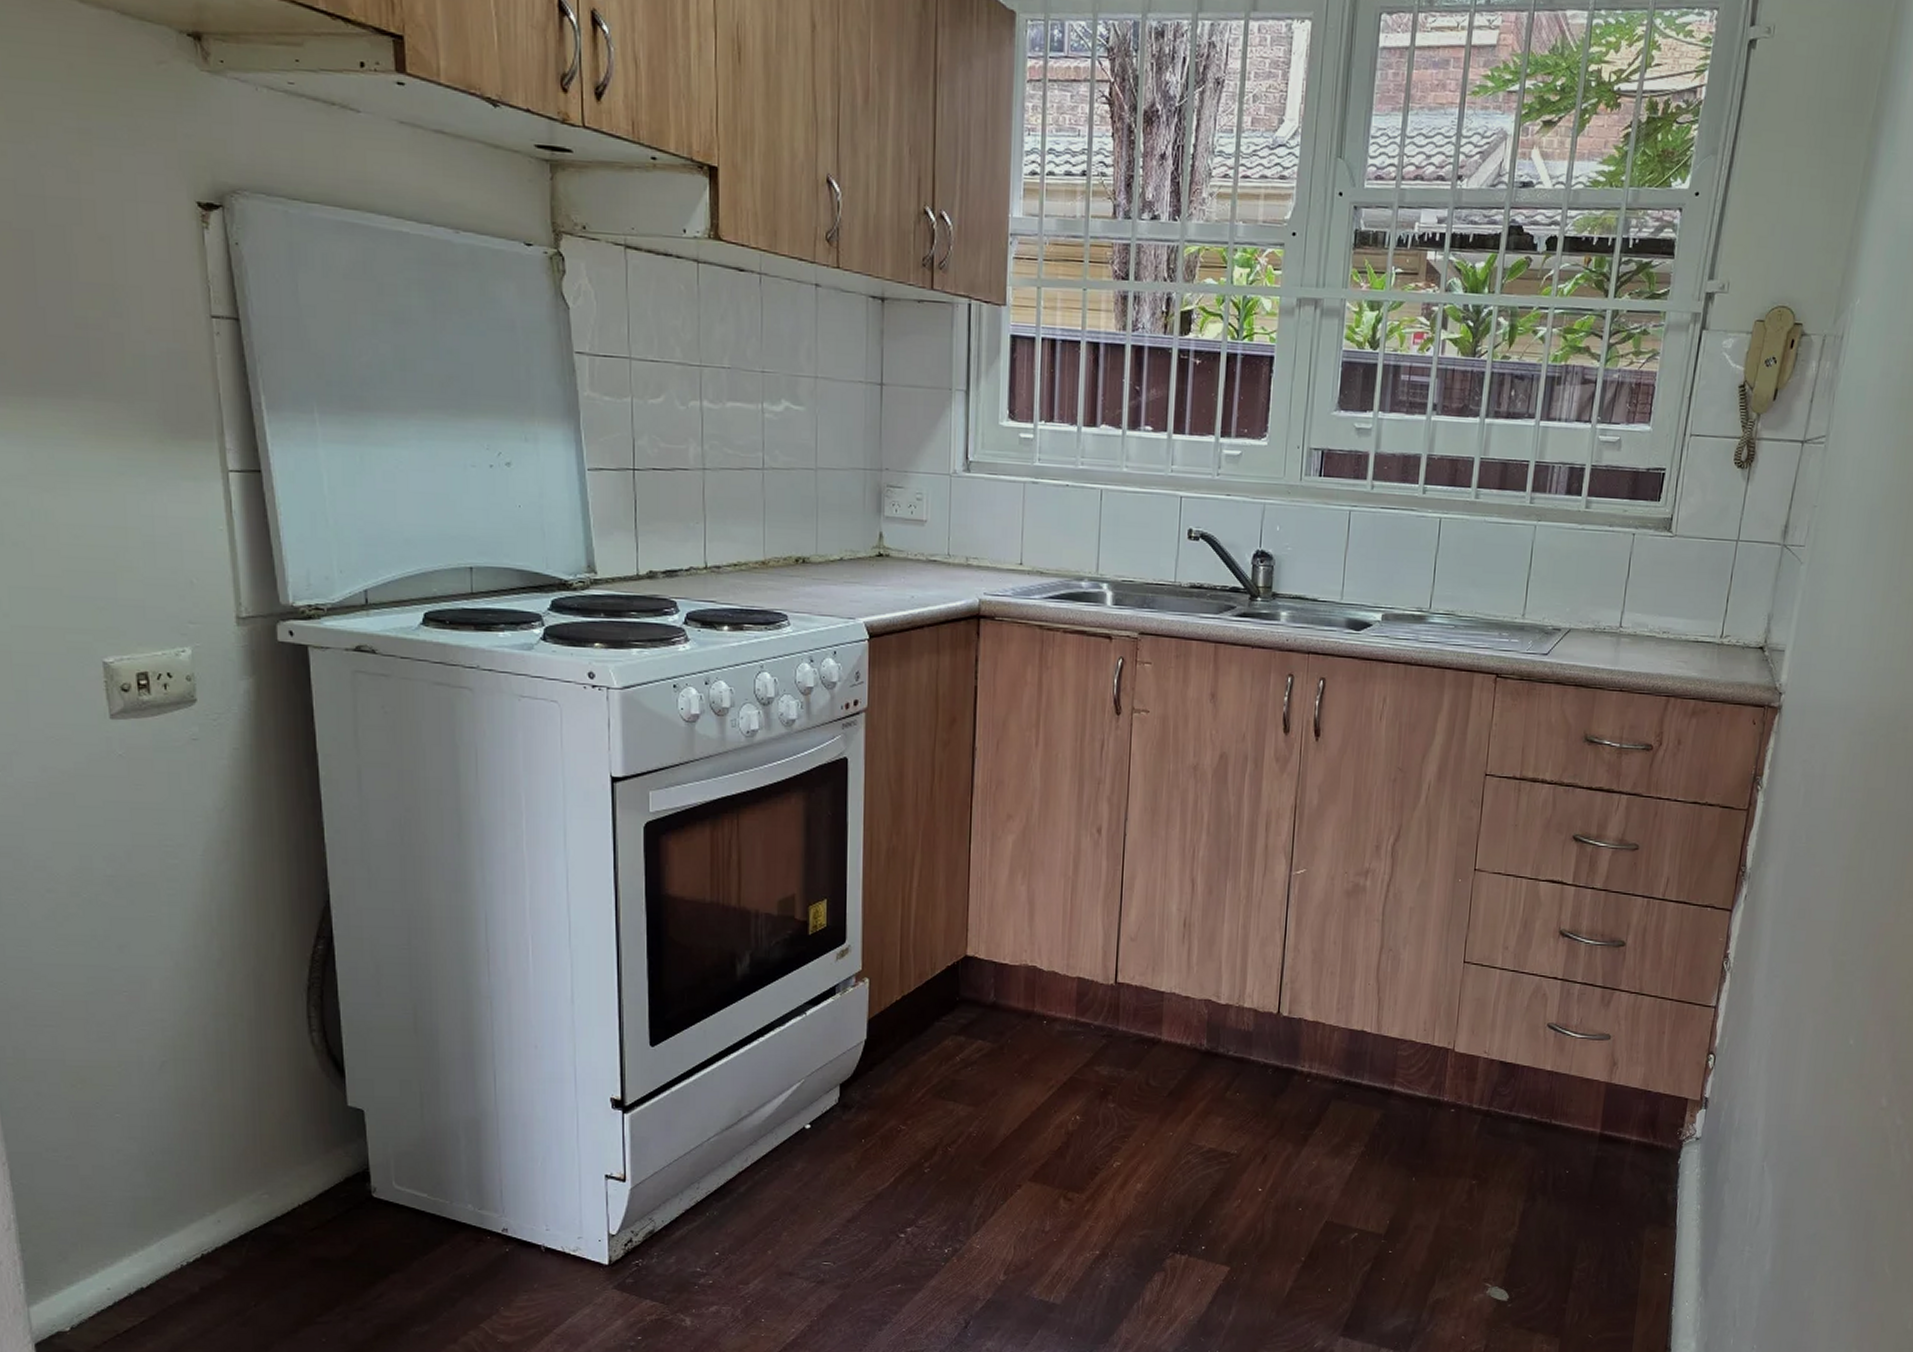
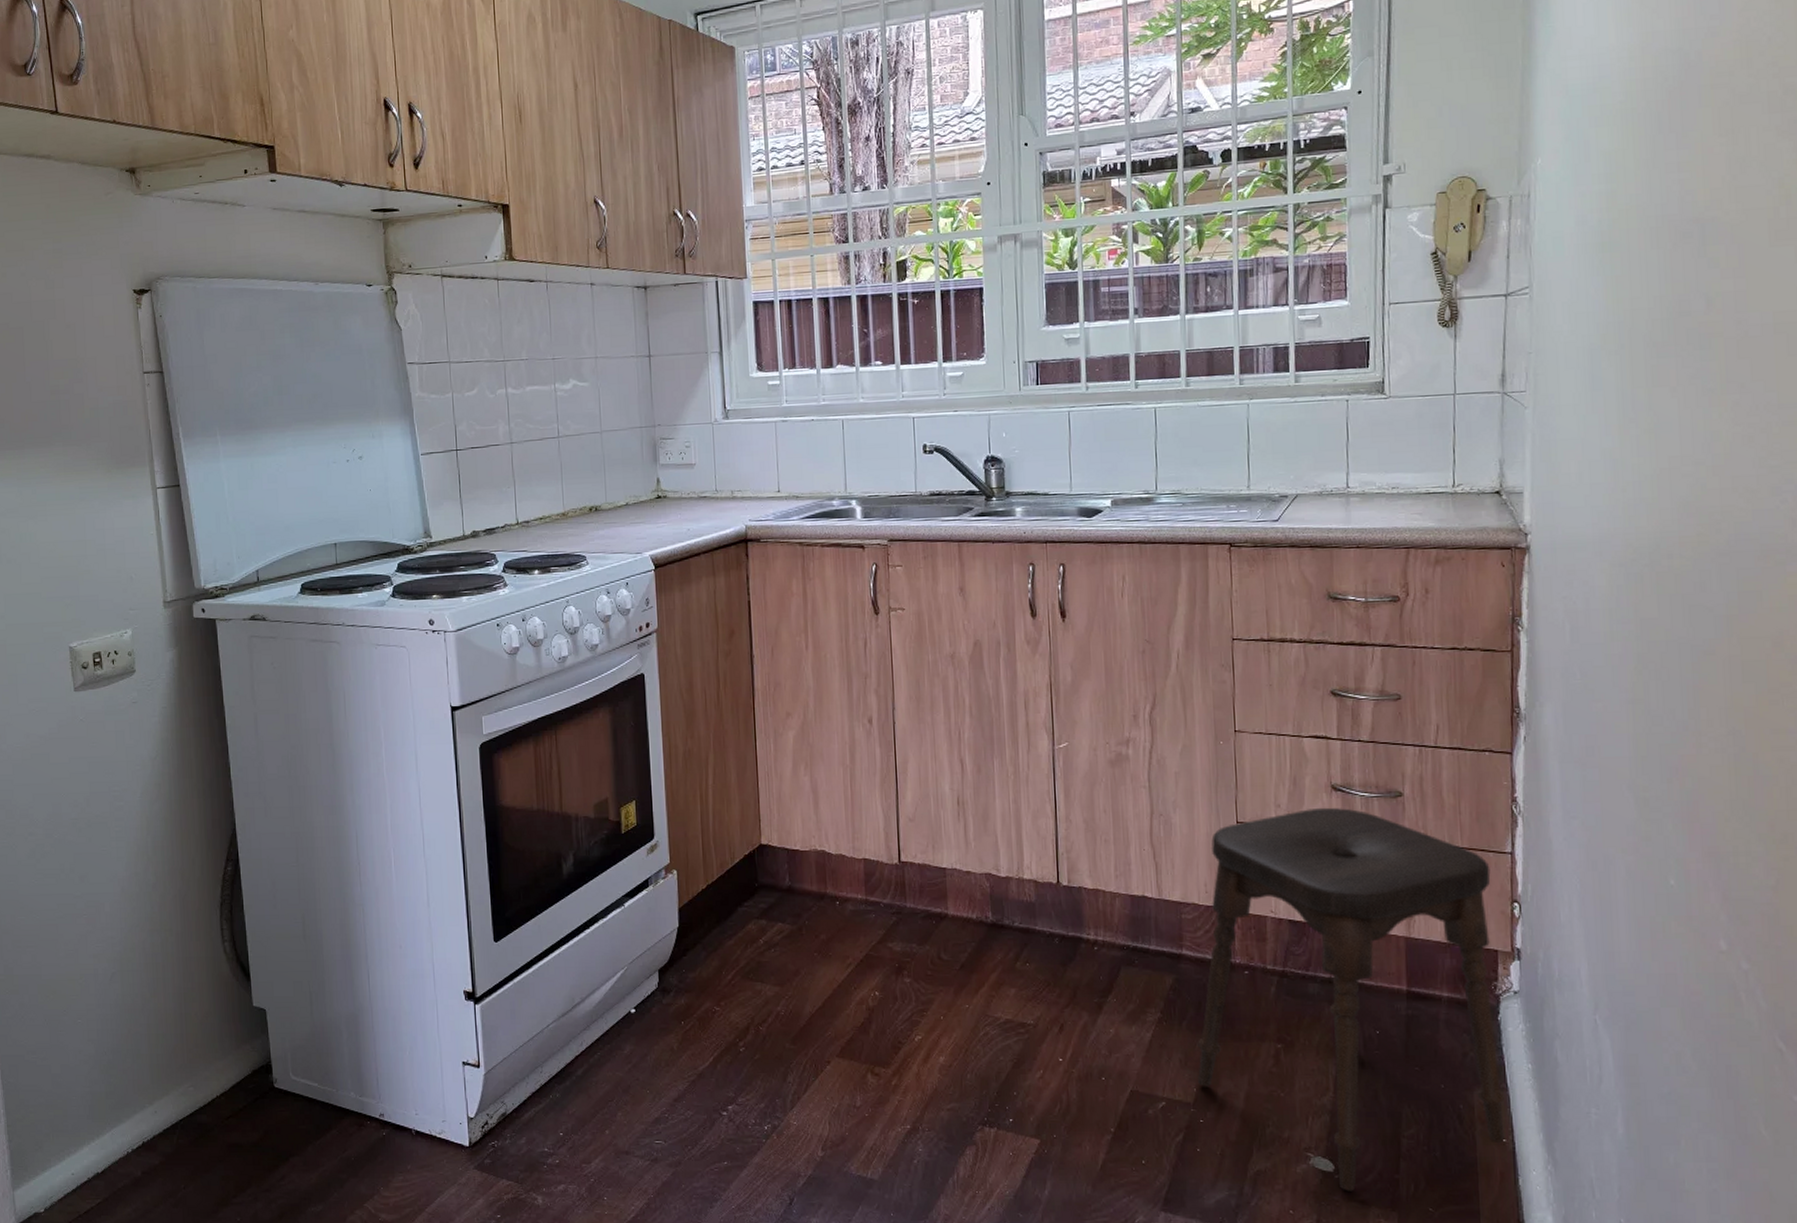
stool: none [1392,952,1694,1319] -> present [1198,807,1506,1191]

